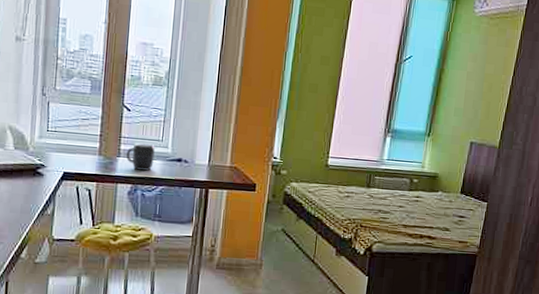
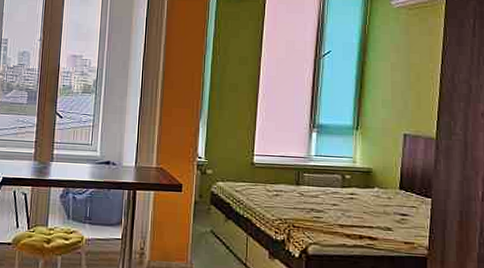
mug: present [125,142,155,171] -> none [58,147,85,174]

